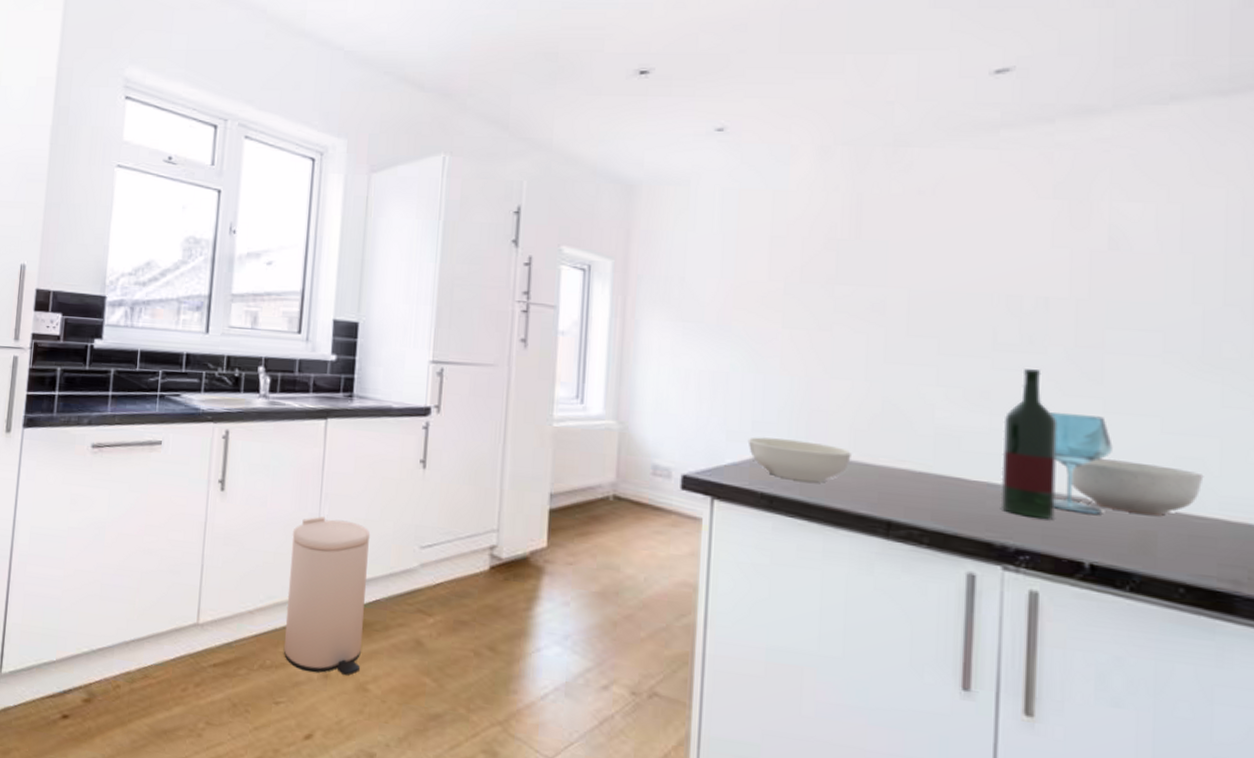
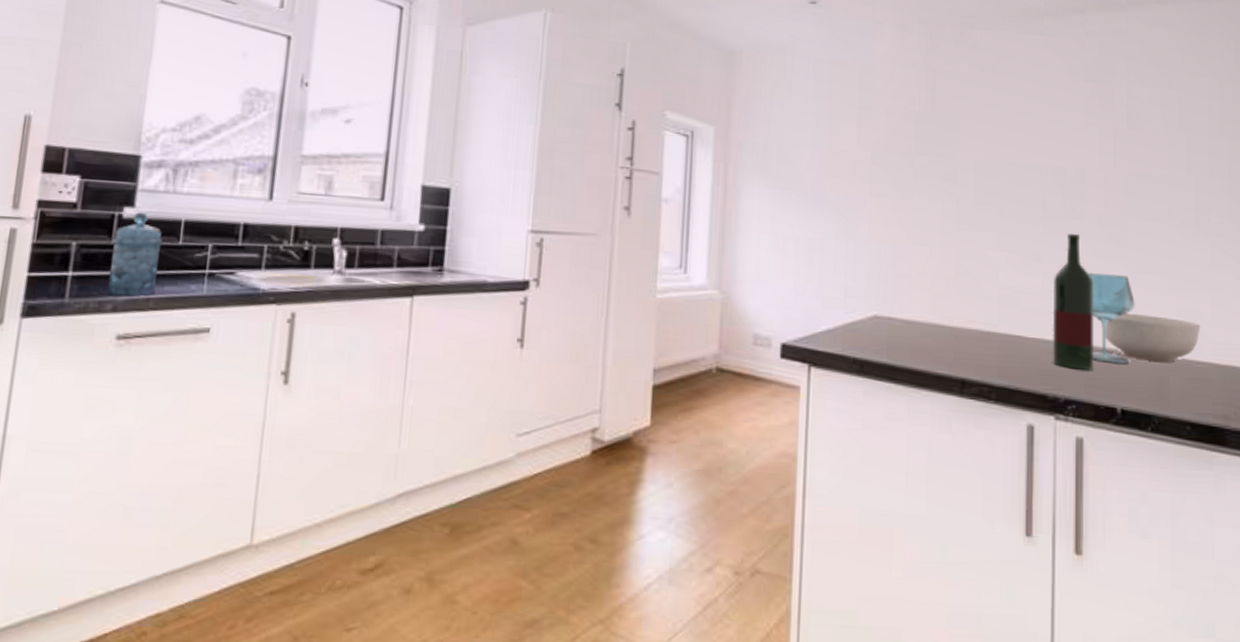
canister: none [83,343,125,414] -> present [106,212,164,298]
pedal bin: present [283,516,371,676] -> none [357,407,462,588]
bowl: present [747,437,853,483] -> none [840,303,932,346]

